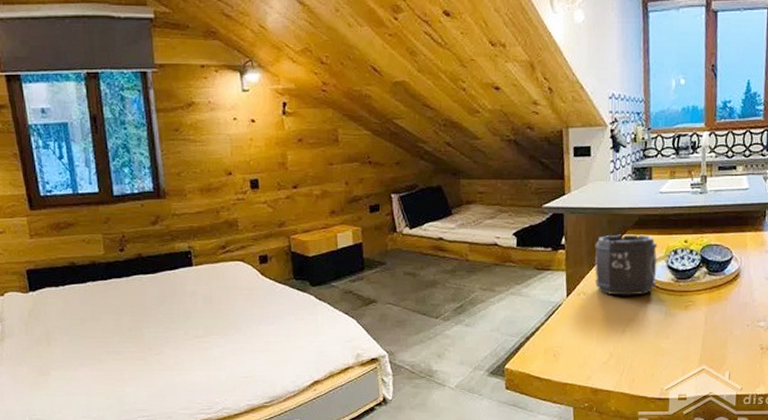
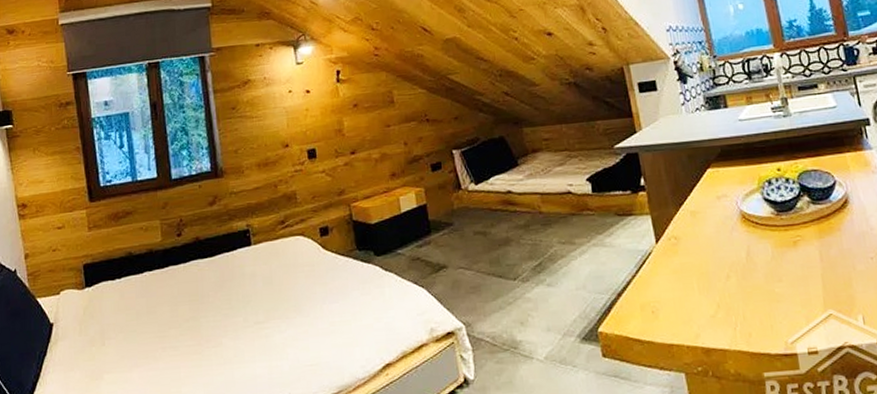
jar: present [594,234,658,296] -> none [677,166,755,237]

